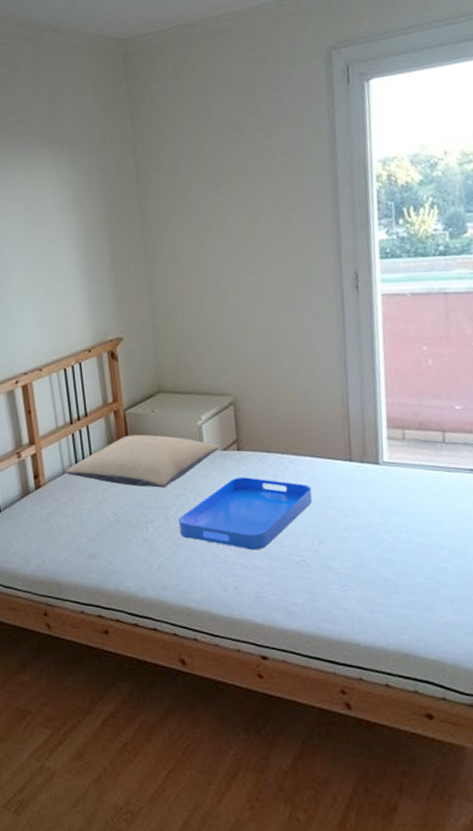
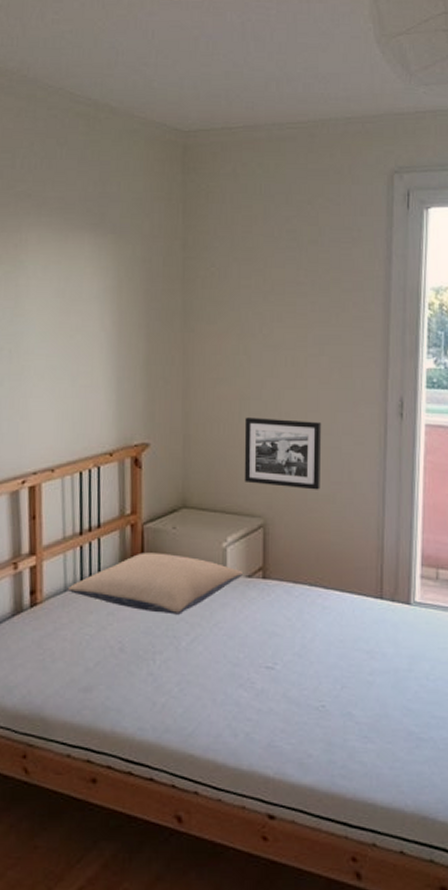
serving tray: present [178,477,313,551] -> none [190,609,338,692]
picture frame: none [207,302,284,367] -> present [244,417,322,490]

